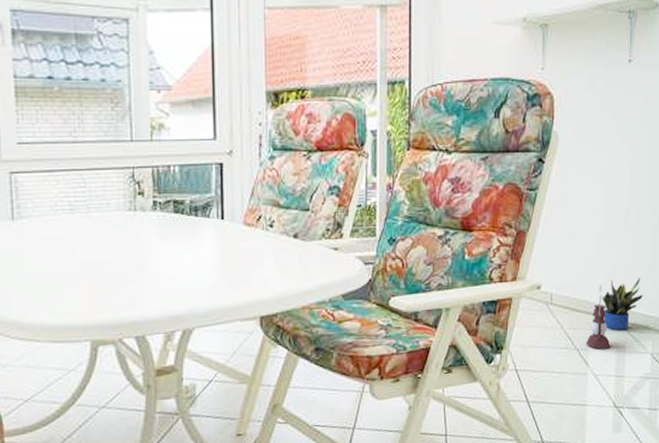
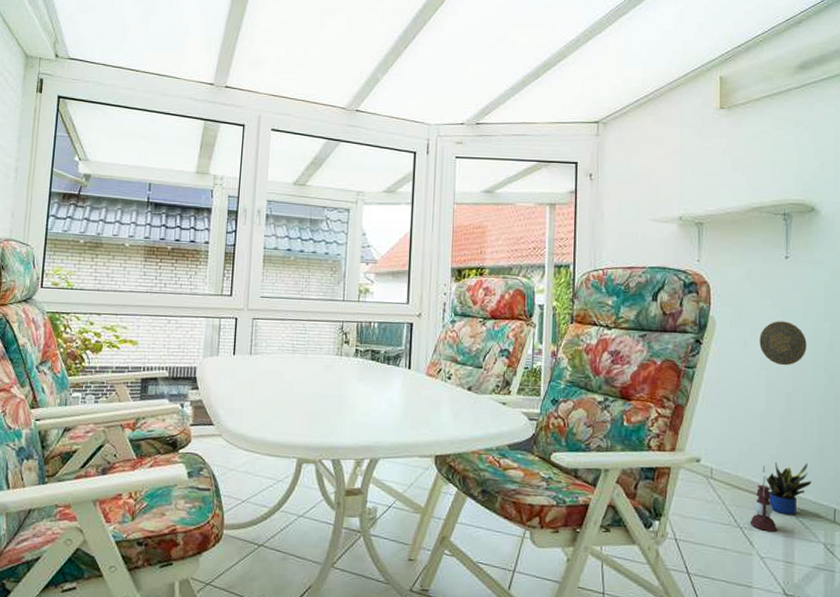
decorative plate: none [600,132,645,180] -> present [759,321,807,366]

